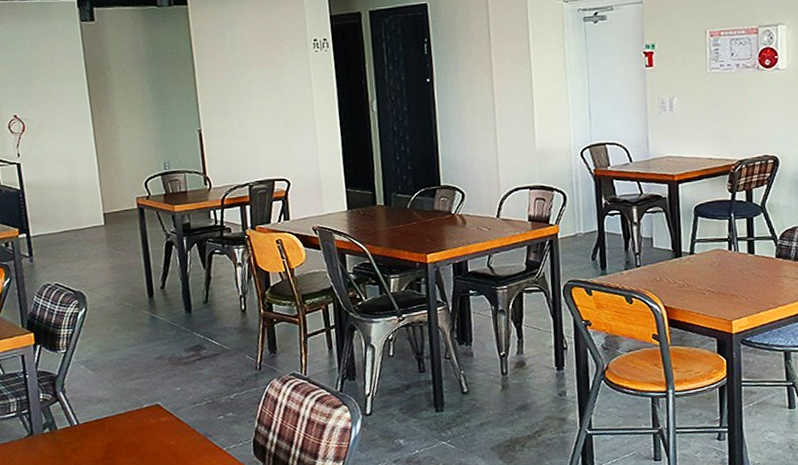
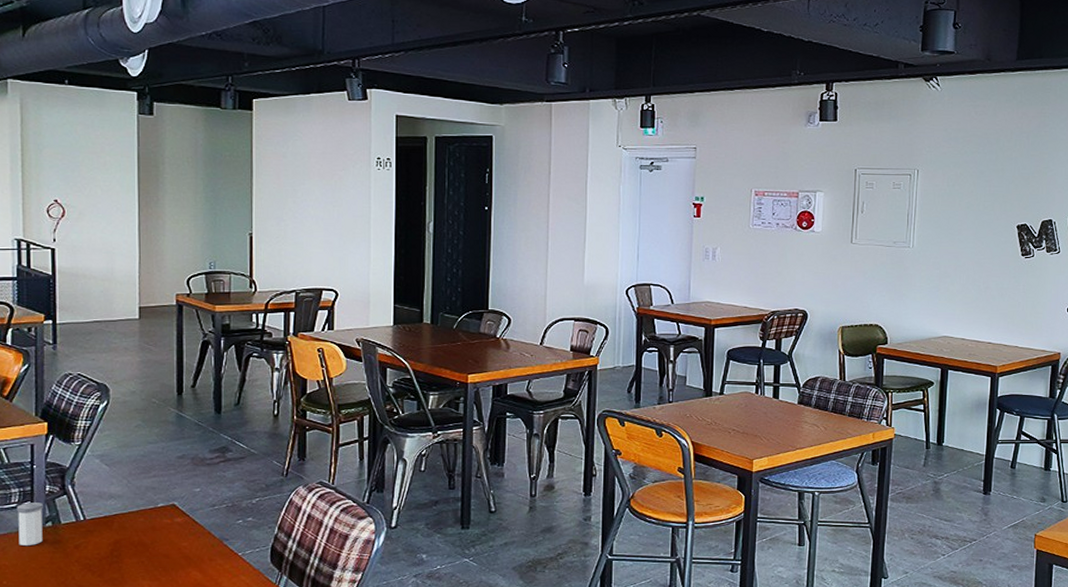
salt shaker: none [16,410,43,452] -> present [16,503,43,545]

